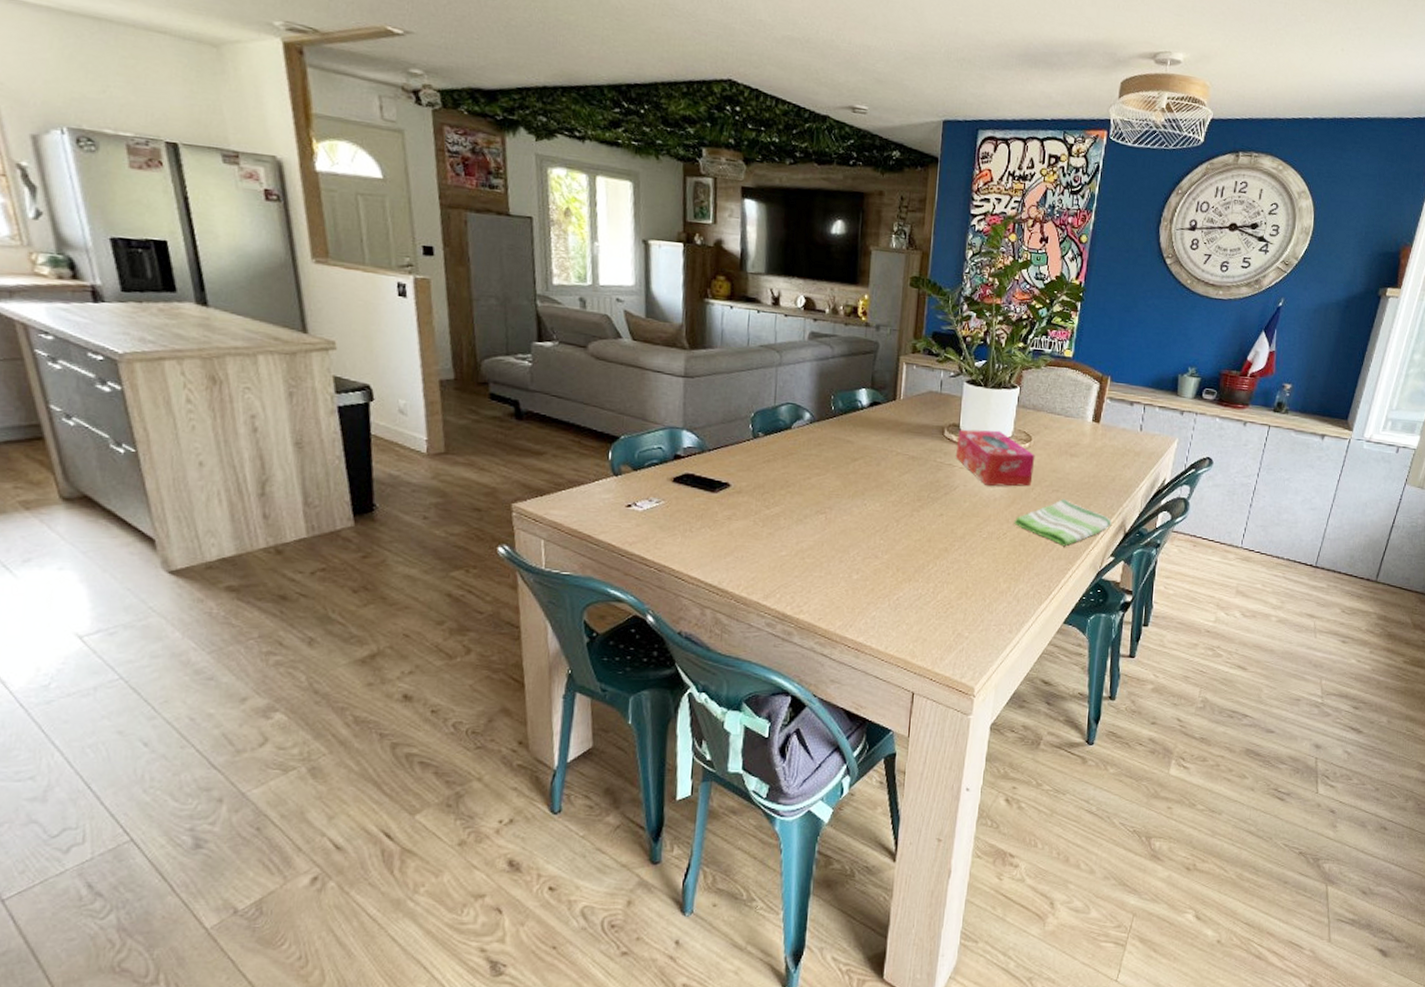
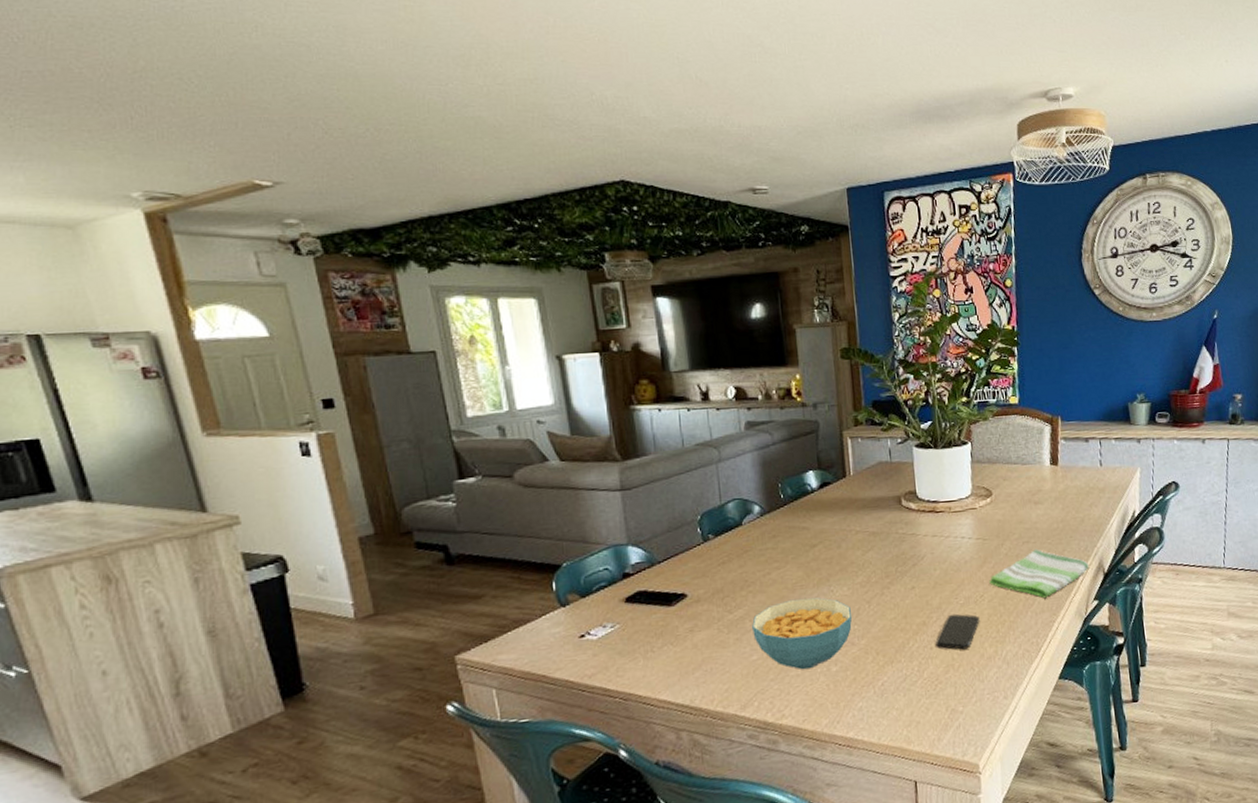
cereal bowl: none [785,505,880,573] -> present [752,597,853,670]
smartphone: none [953,545,999,581] -> present [935,613,980,650]
tissue box: present [955,429,1035,487] -> none [915,490,1000,550]

